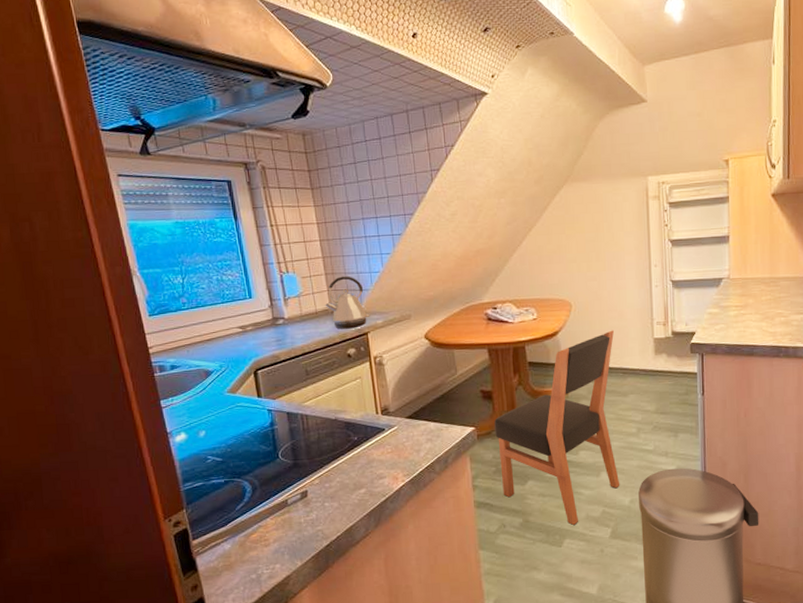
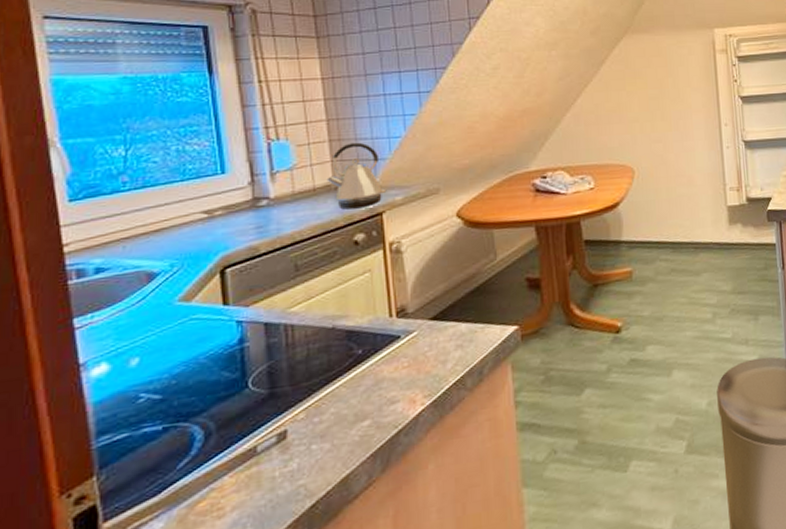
dining chair: present [494,330,620,526] -> none [543,198,696,442]

